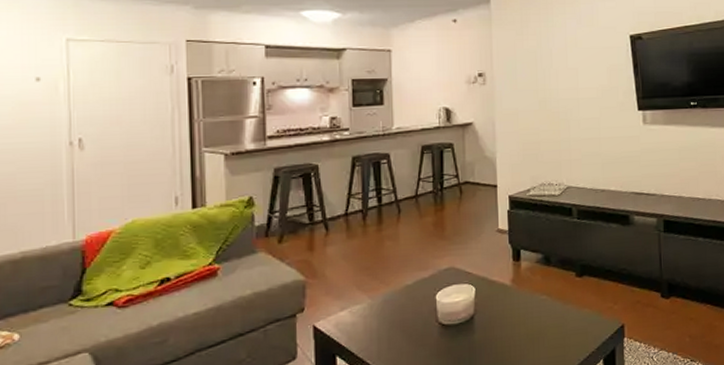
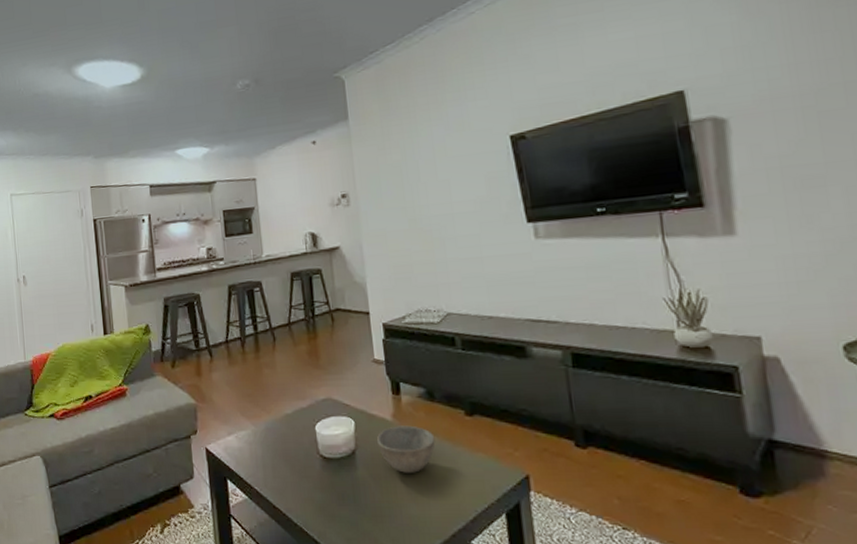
bowl: none [496,288,549,333] -> present [377,425,435,473]

